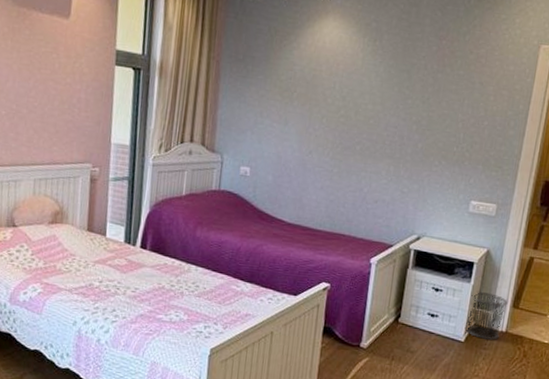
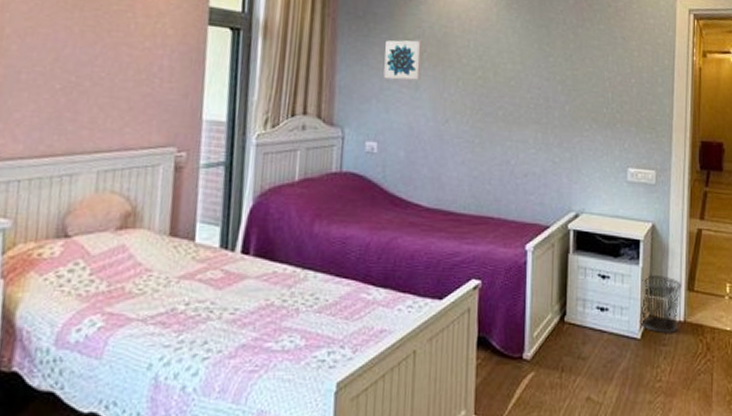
wall art: none [258,81,294,117] -> present [383,40,423,81]

